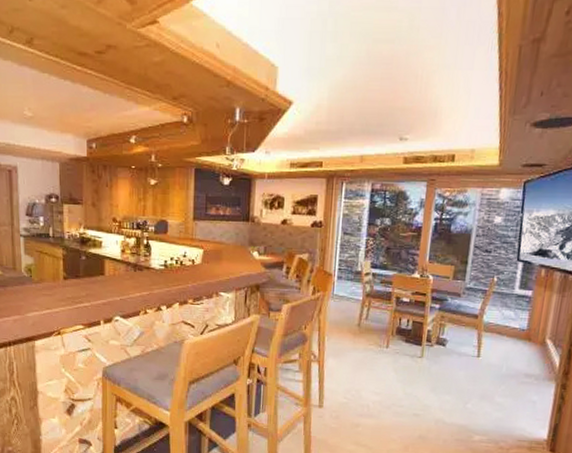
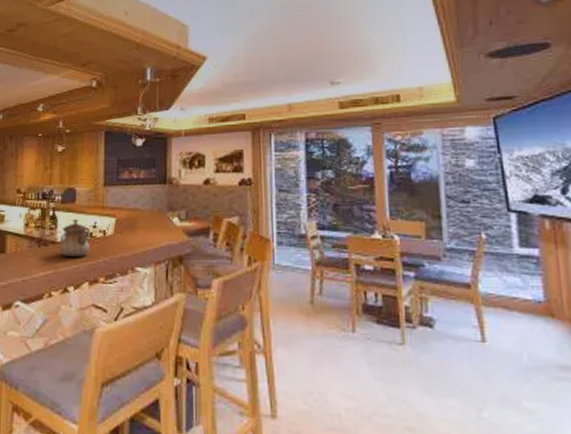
teapot: none [153,248,180,281] -> present [59,218,90,257]

